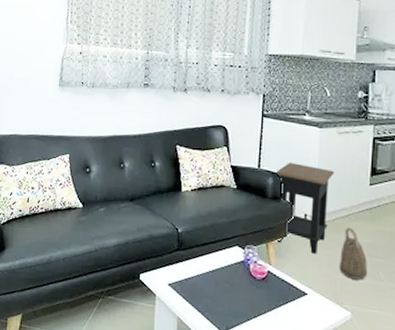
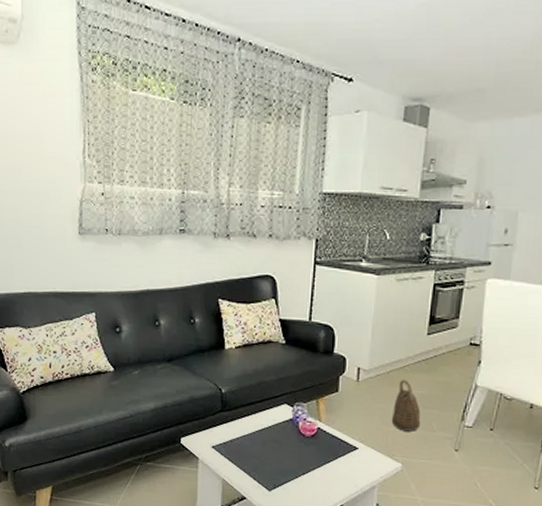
side table: present [274,163,335,254] -> none [326,314,391,408]

